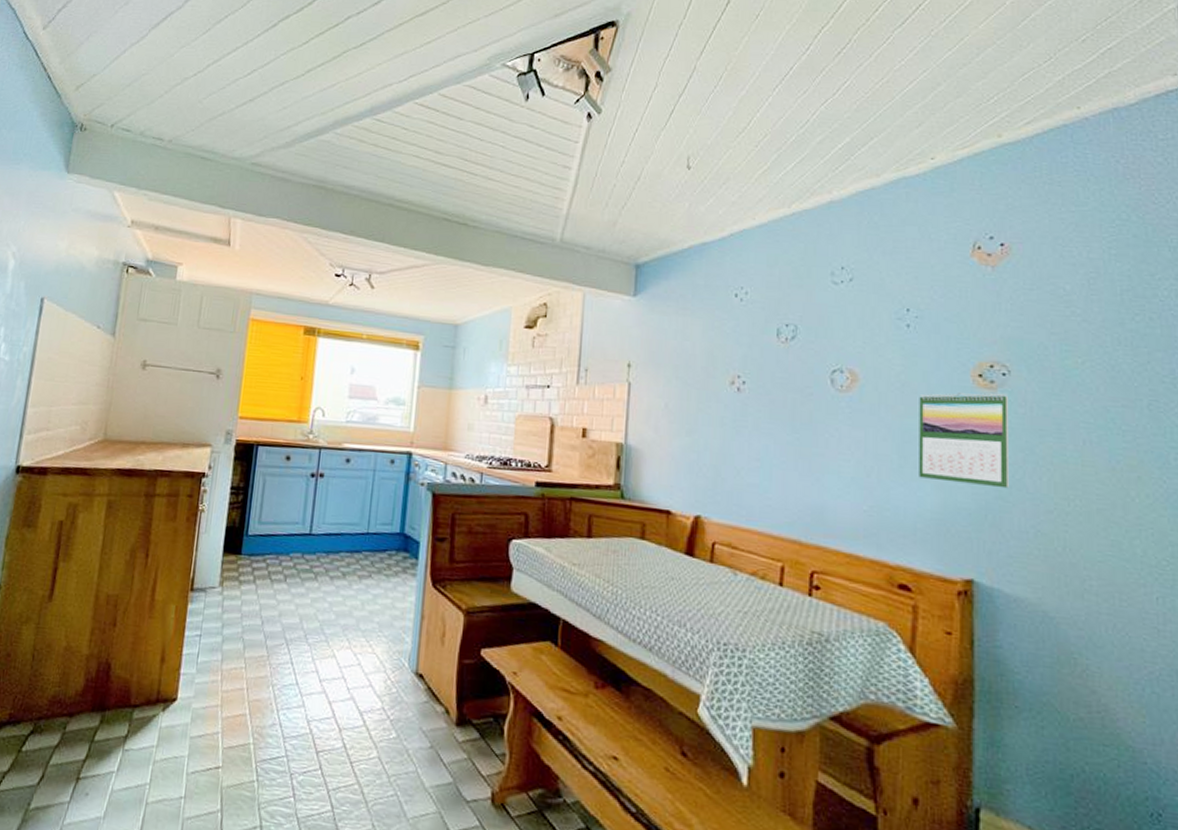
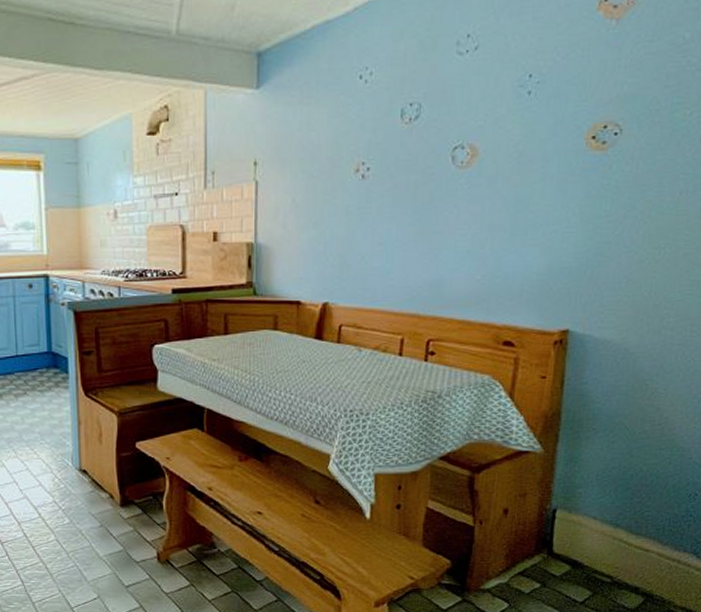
calendar: present [919,392,1010,489] -> none [528,153,618,245]

